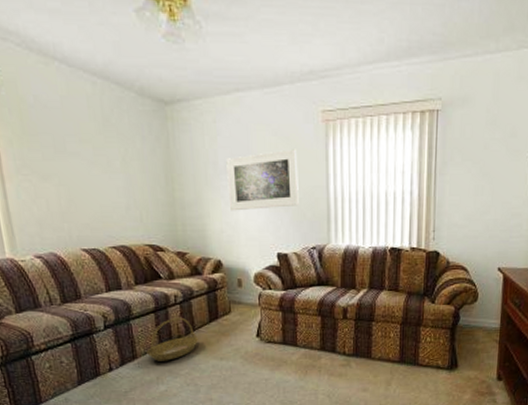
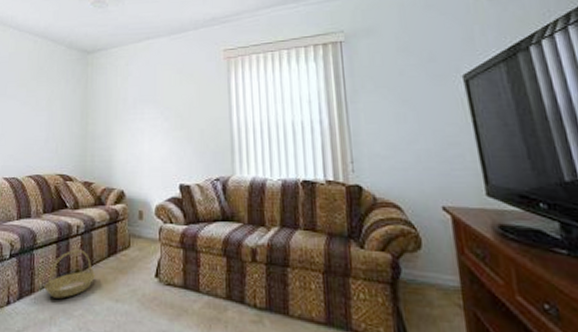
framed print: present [226,149,299,211] -> none [135,84,202,143]

